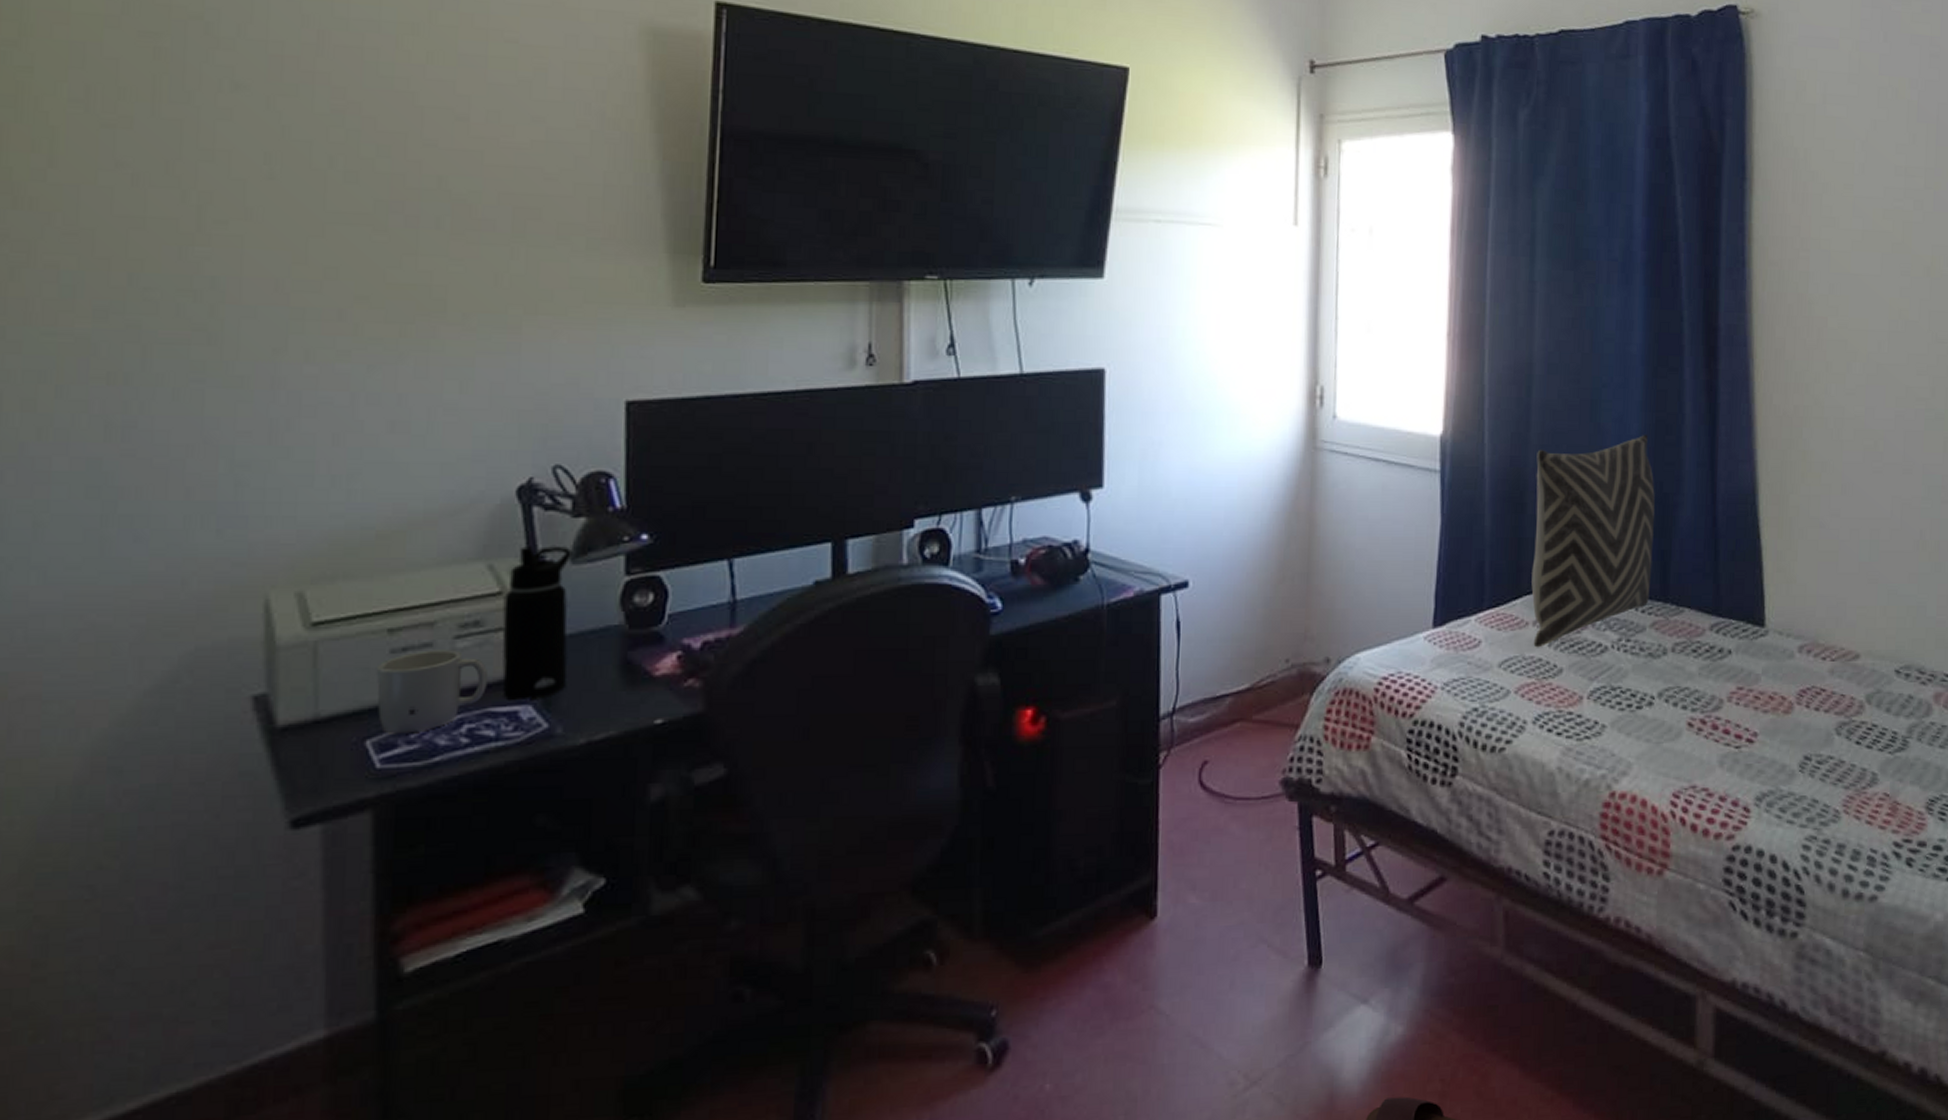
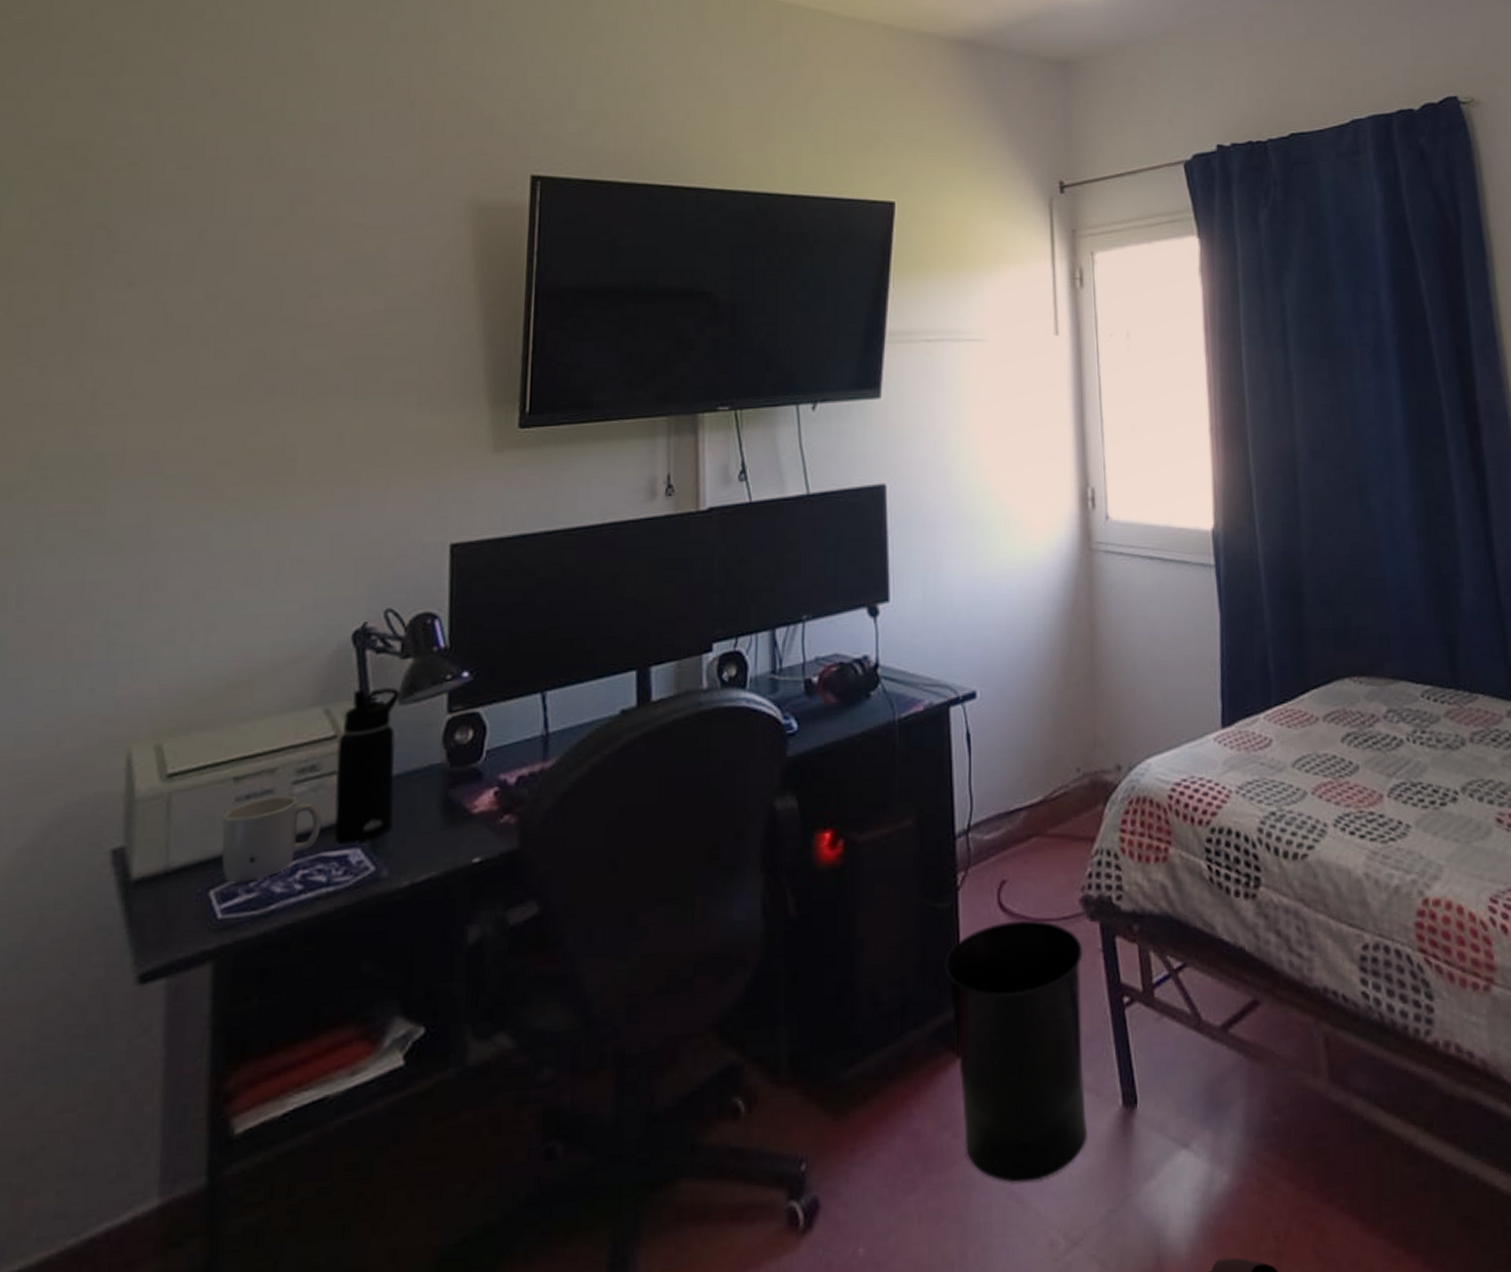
waste bin: none [1142,798,1280,1030] -> present [944,919,1087,1183]
pillow: present [1531,434,1655,648] -> none [1309,515,1440,745]

